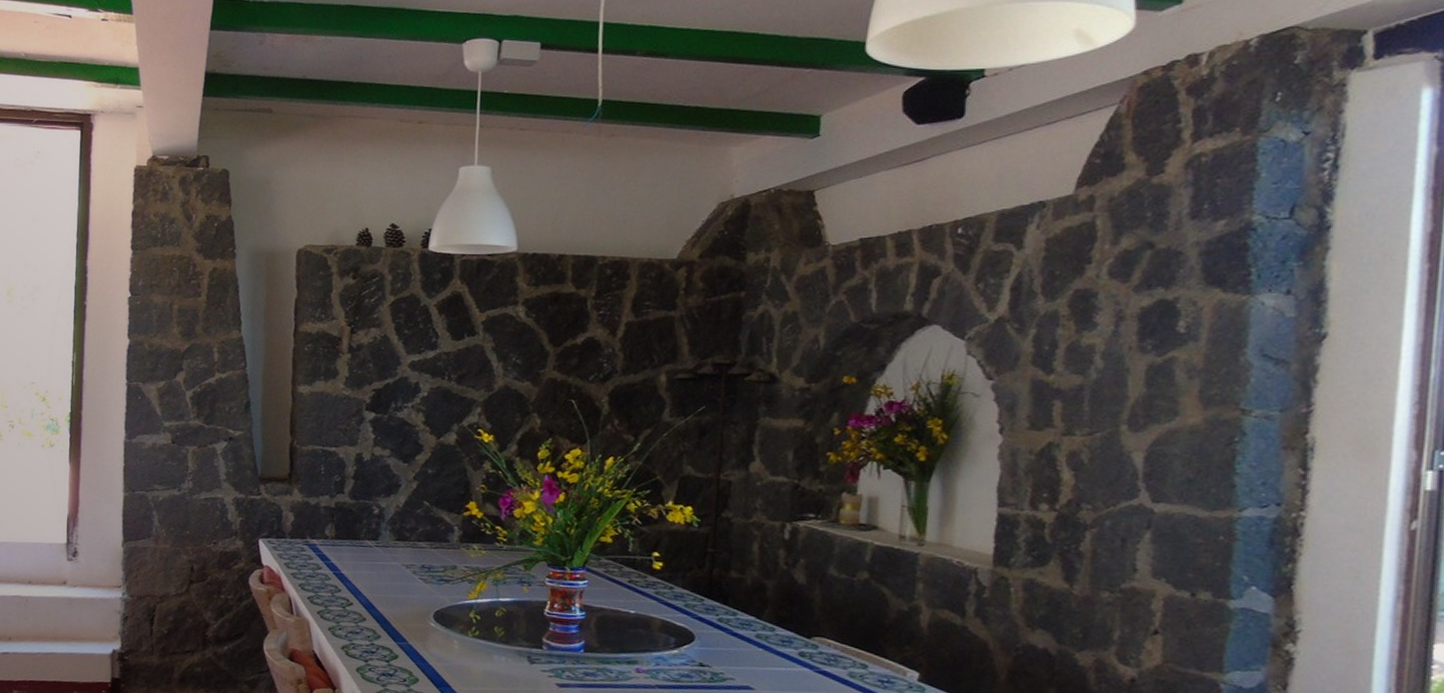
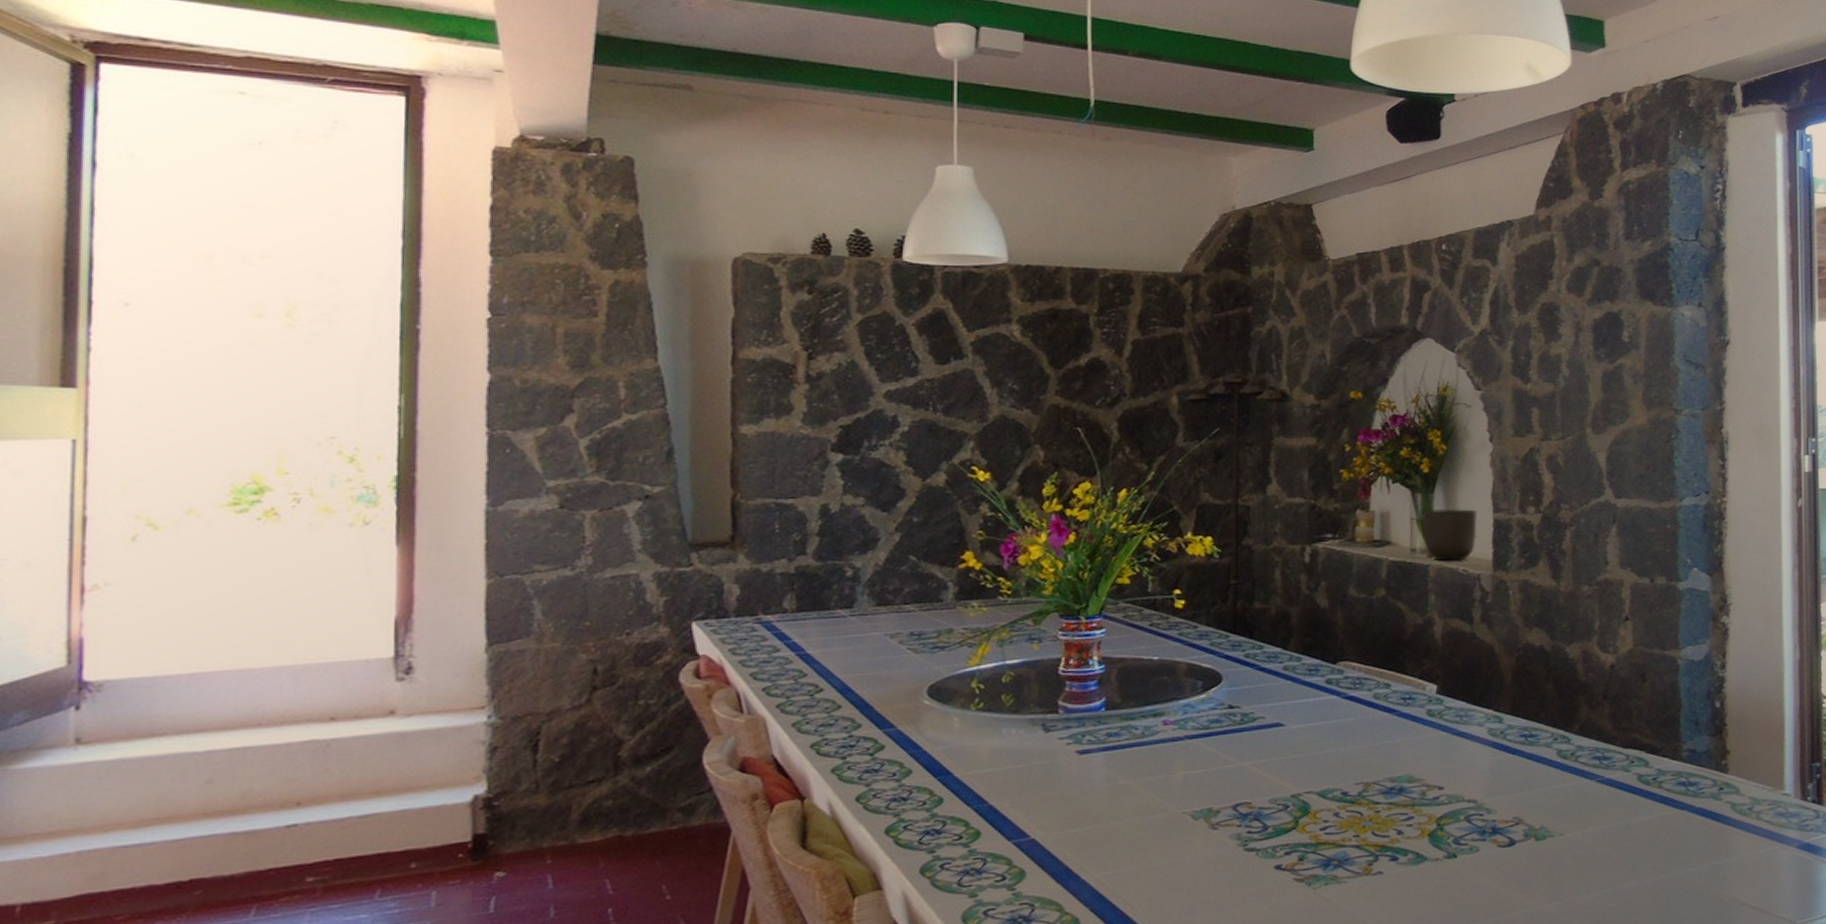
planter: none [914,498,978,553] -> present [1423,509,1477,561]

